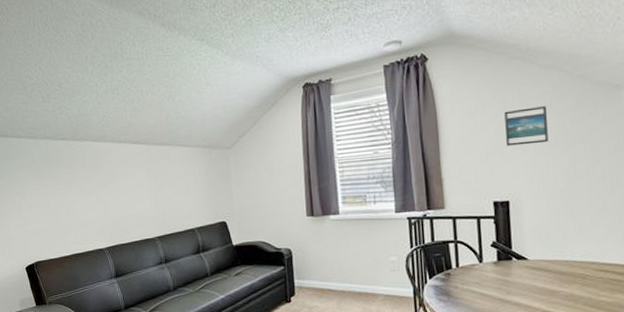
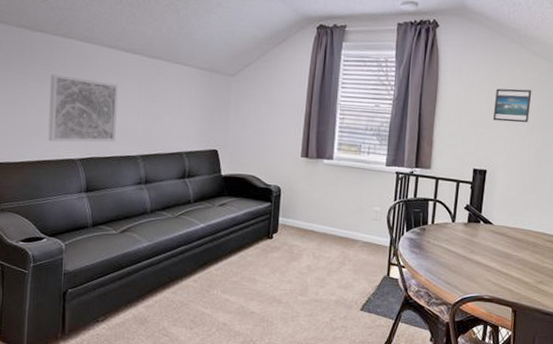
wall art: none [75,174,134,236] -> present [48,74,118,142]

